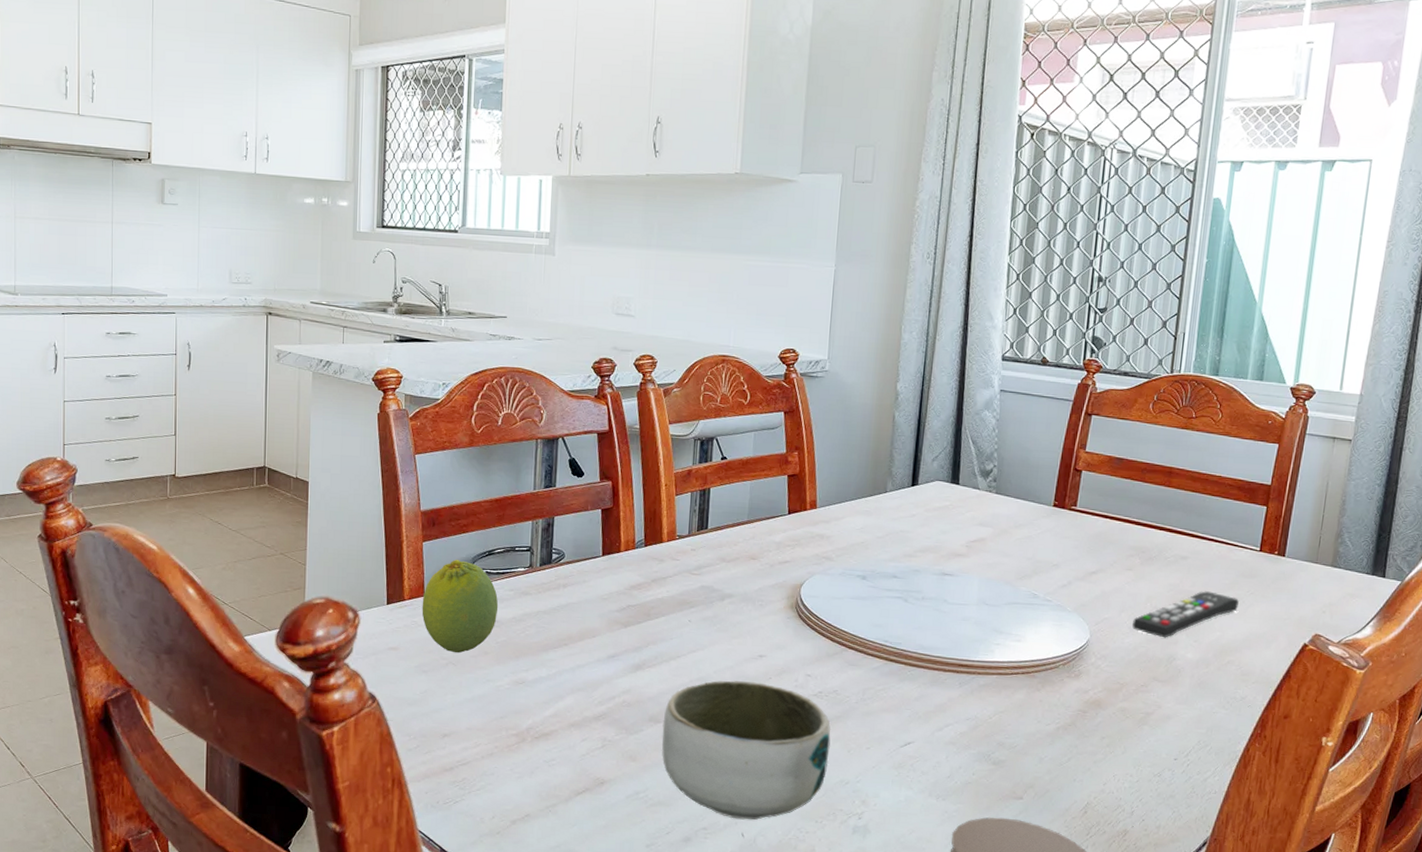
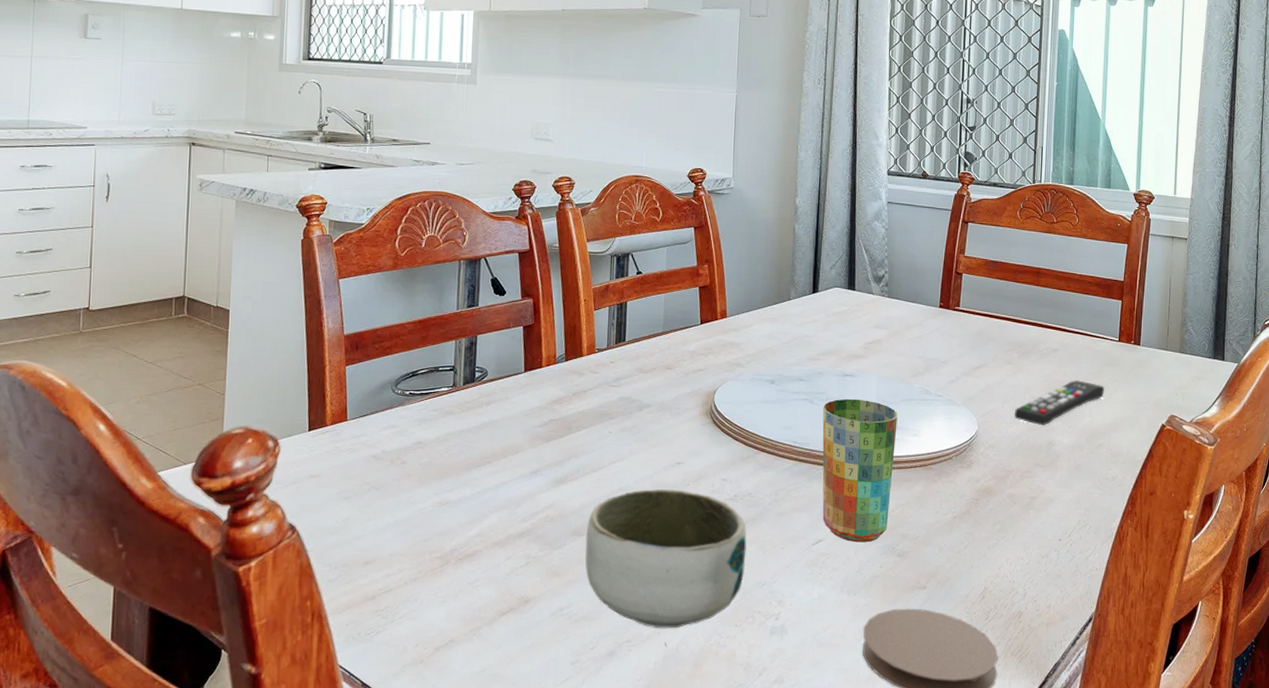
fruit: present [422,560,499,653] -> none [344,382,422,477]
cup: none [912,599,1000,748] -> present [822,398,898,543]

